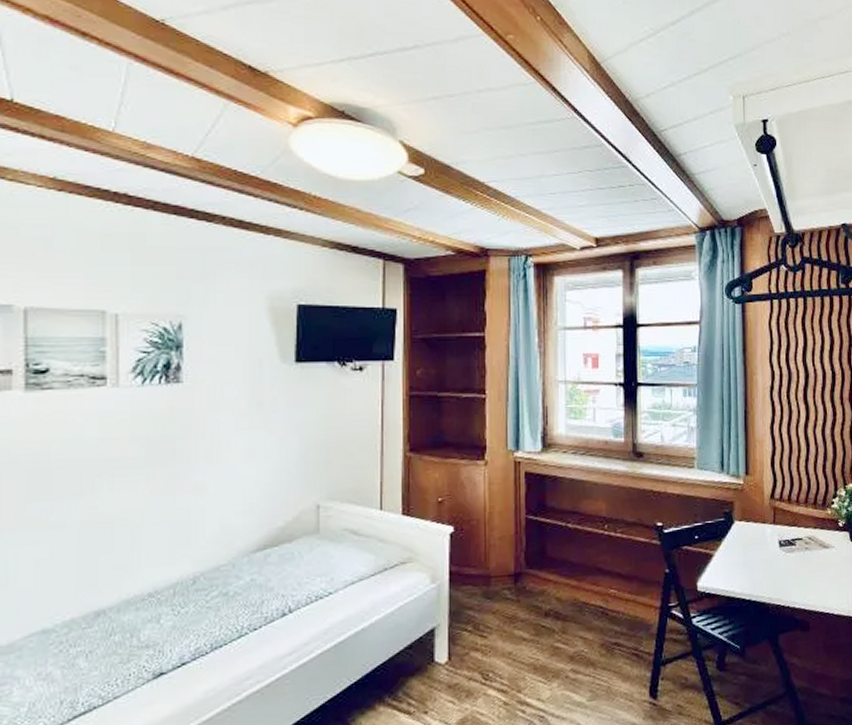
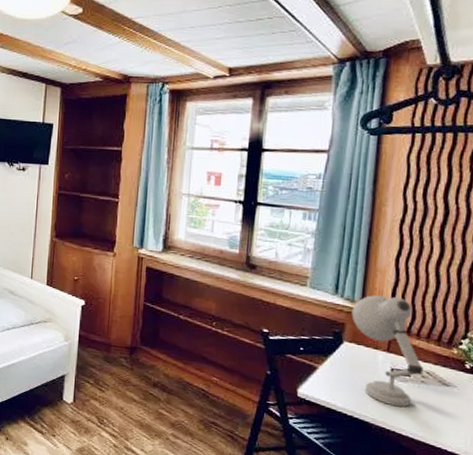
desk lamp: none [738,466,806,580] -> present [351,295,424,408]

